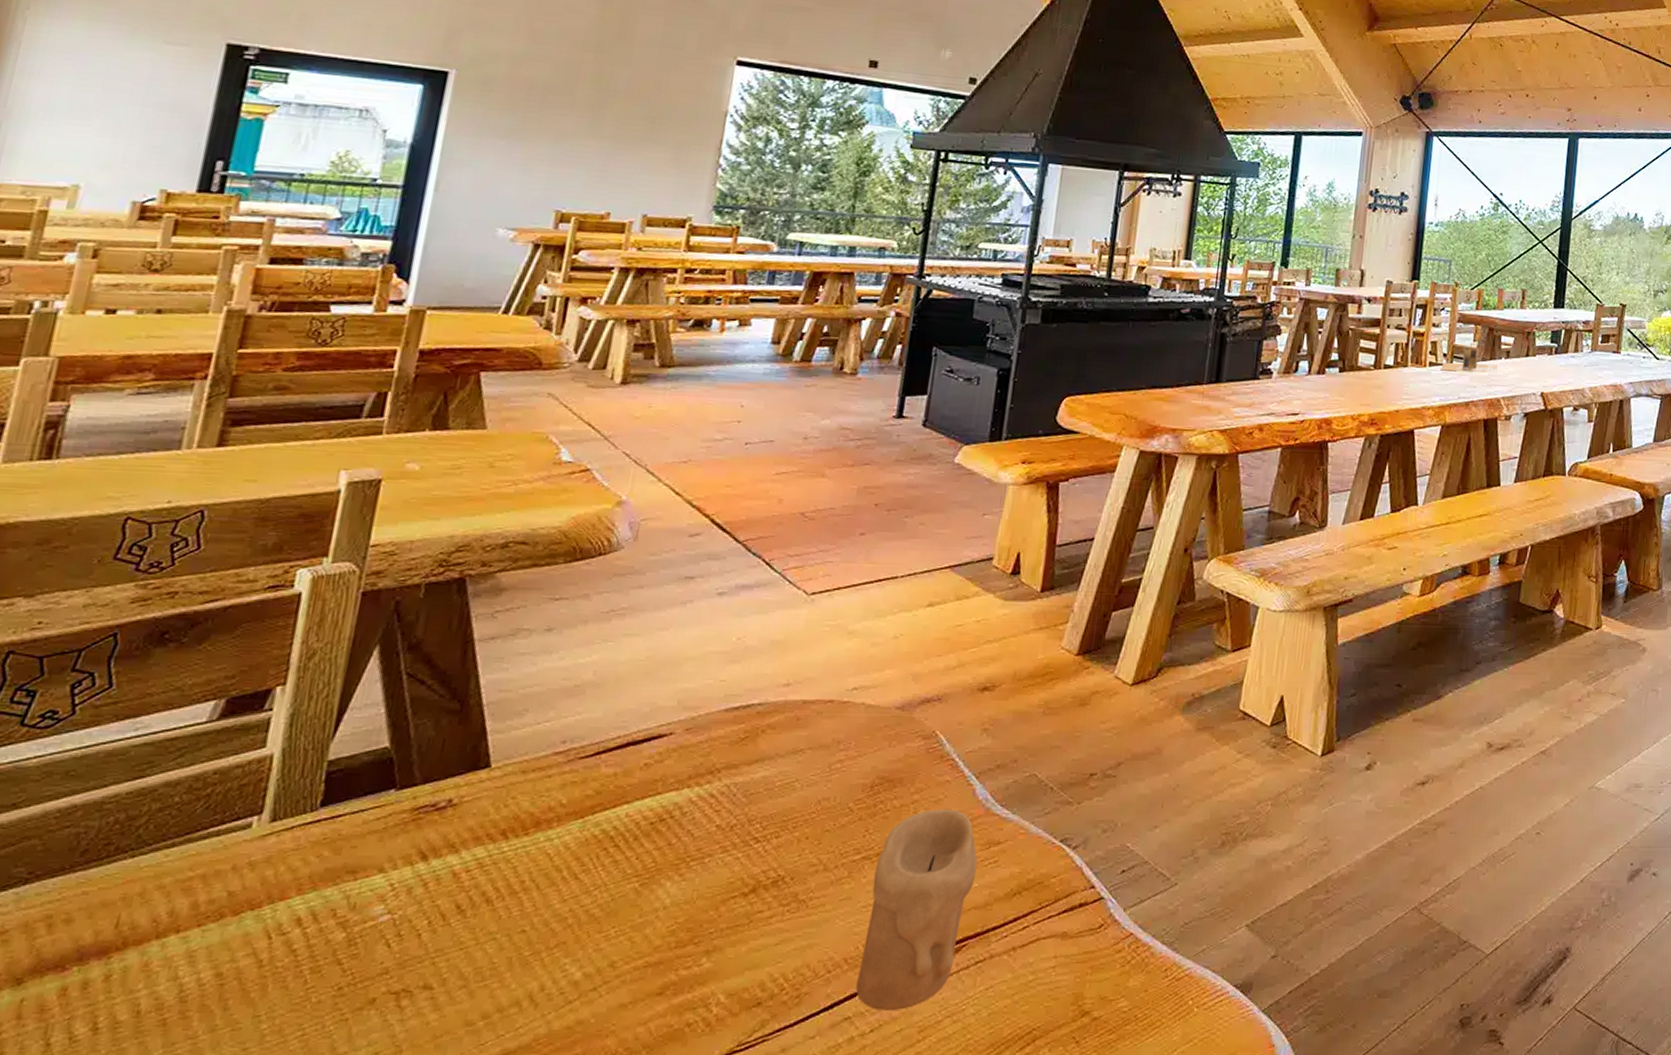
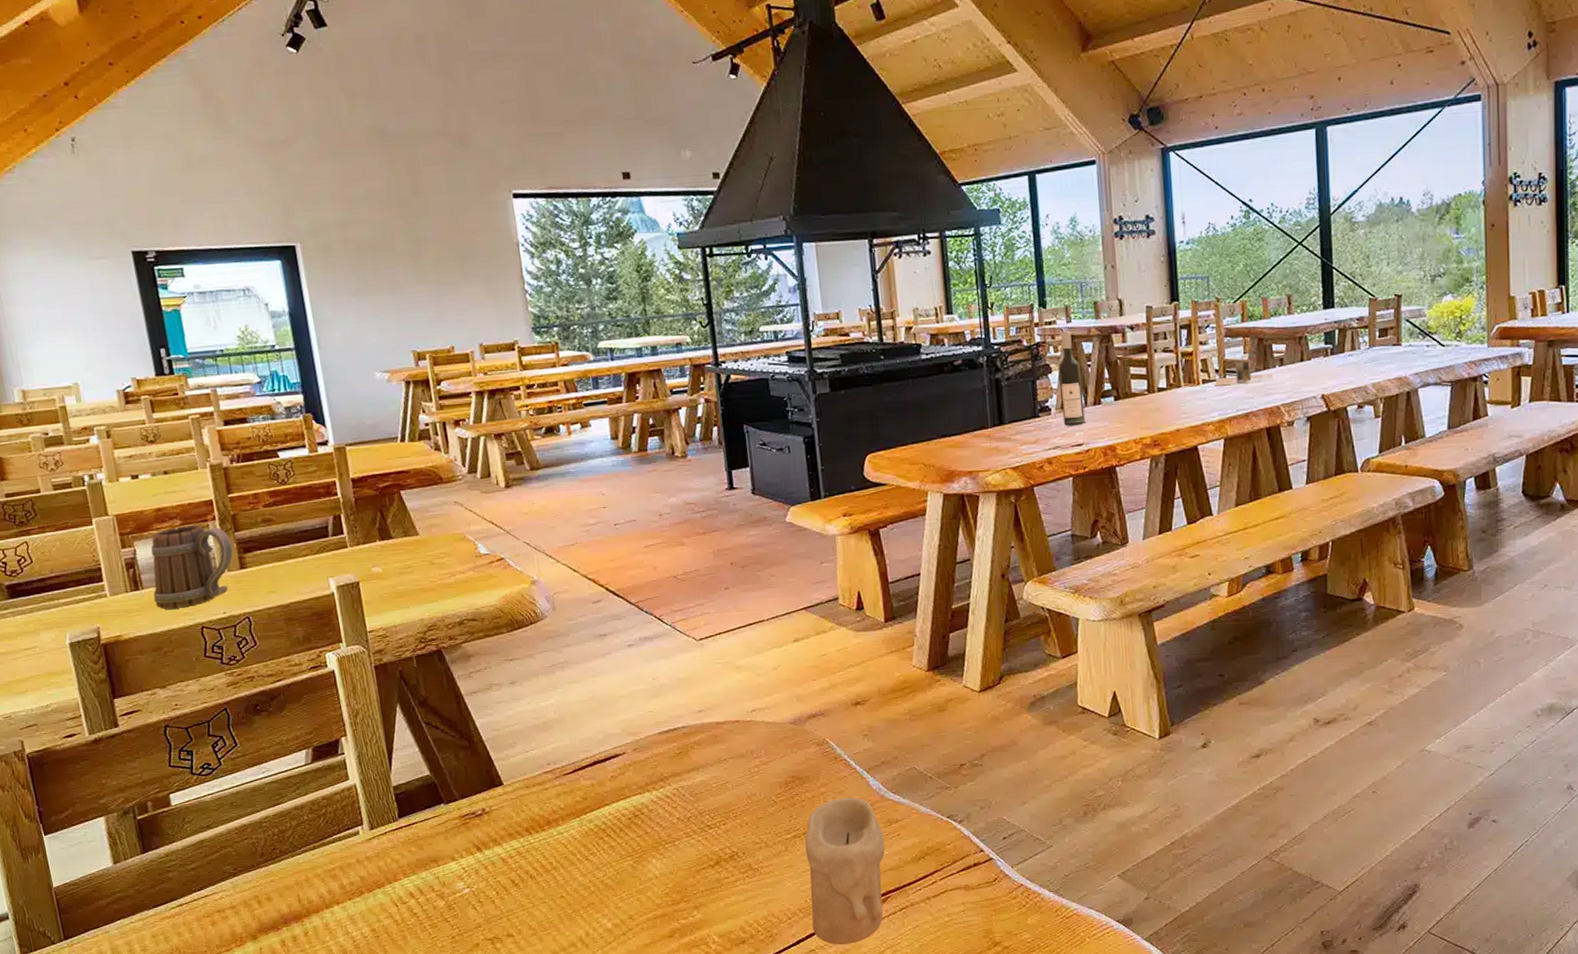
beer mug: none [68,381,219,490] -> present [151,524,233,609]
bottle: none [1282,293,1311,394] -> present [1057,330,1085,427]

